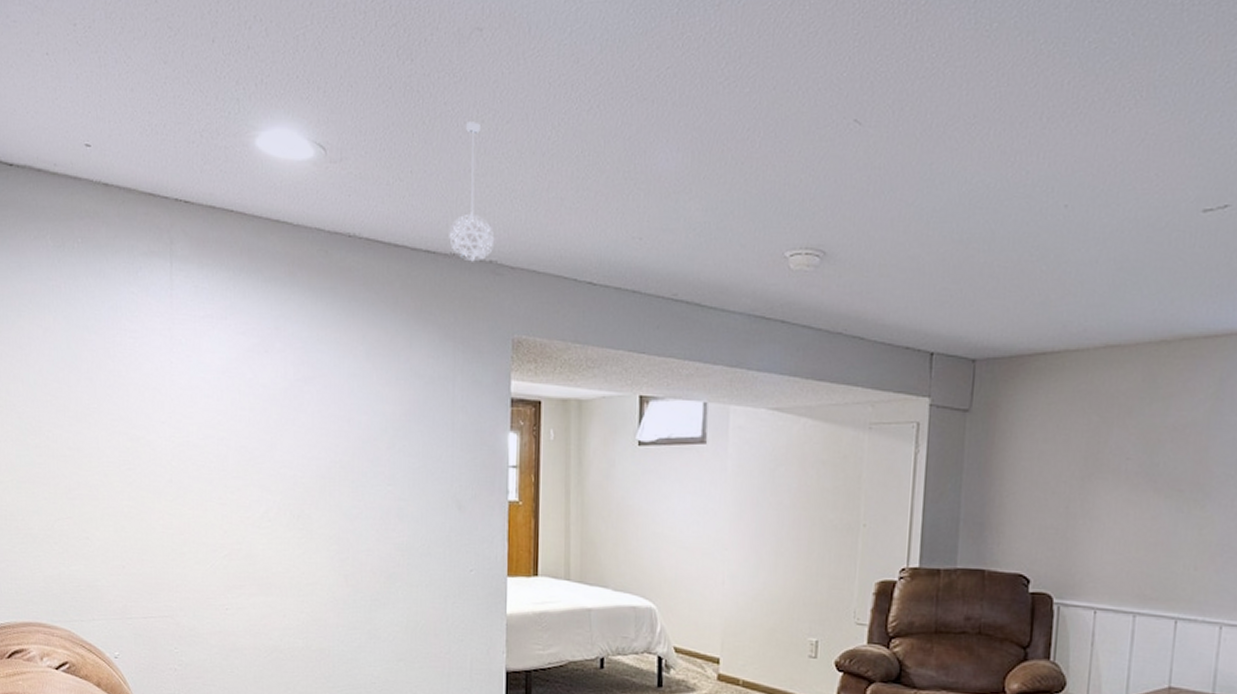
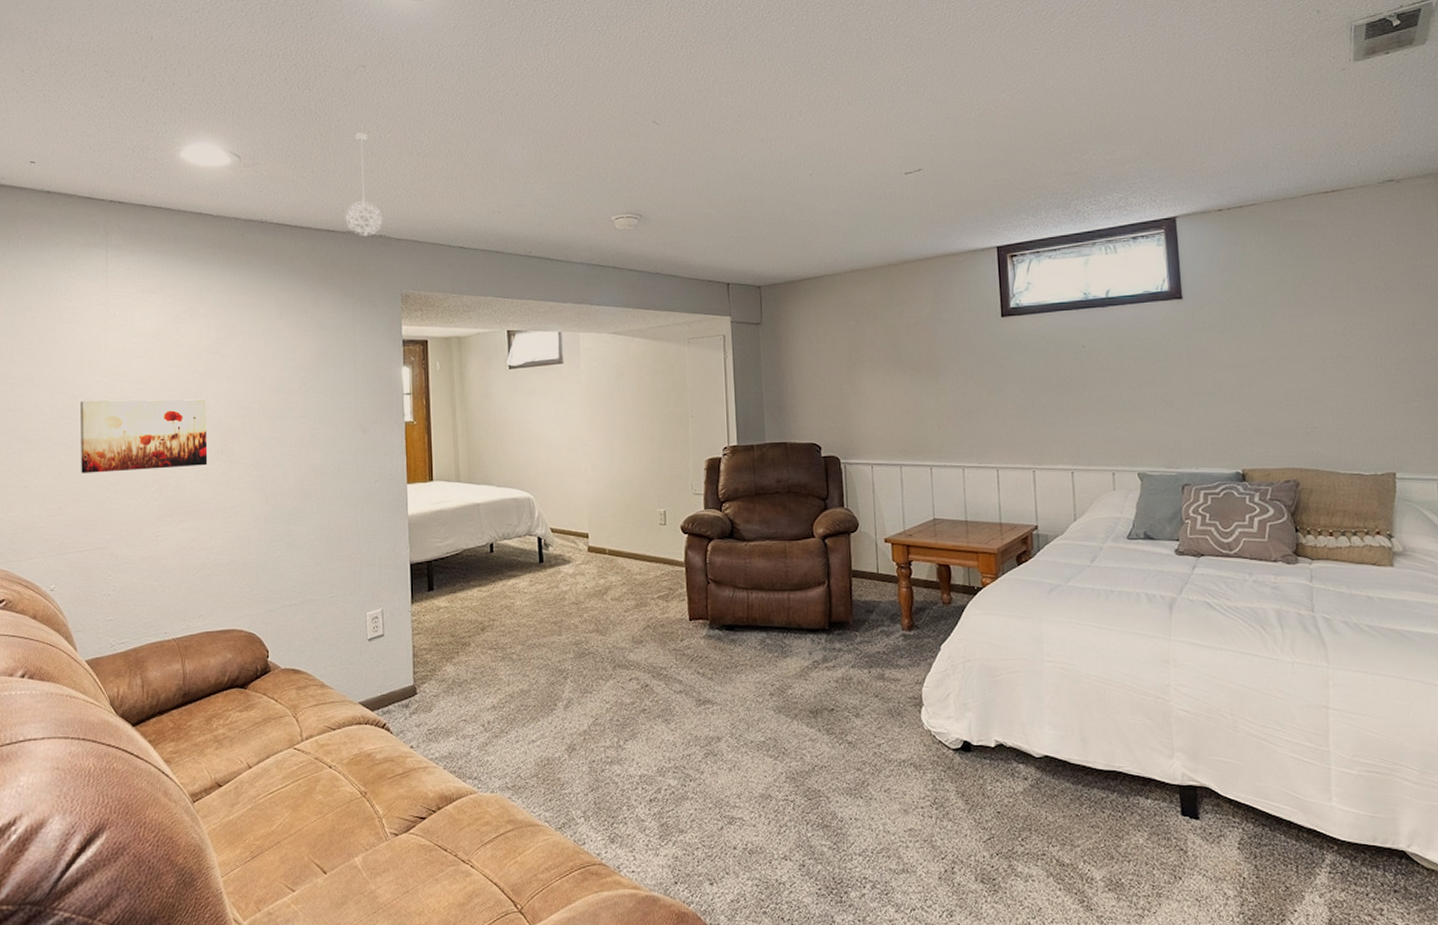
wall art: none [144,444,282,533] -> present [81,399,208,473]

